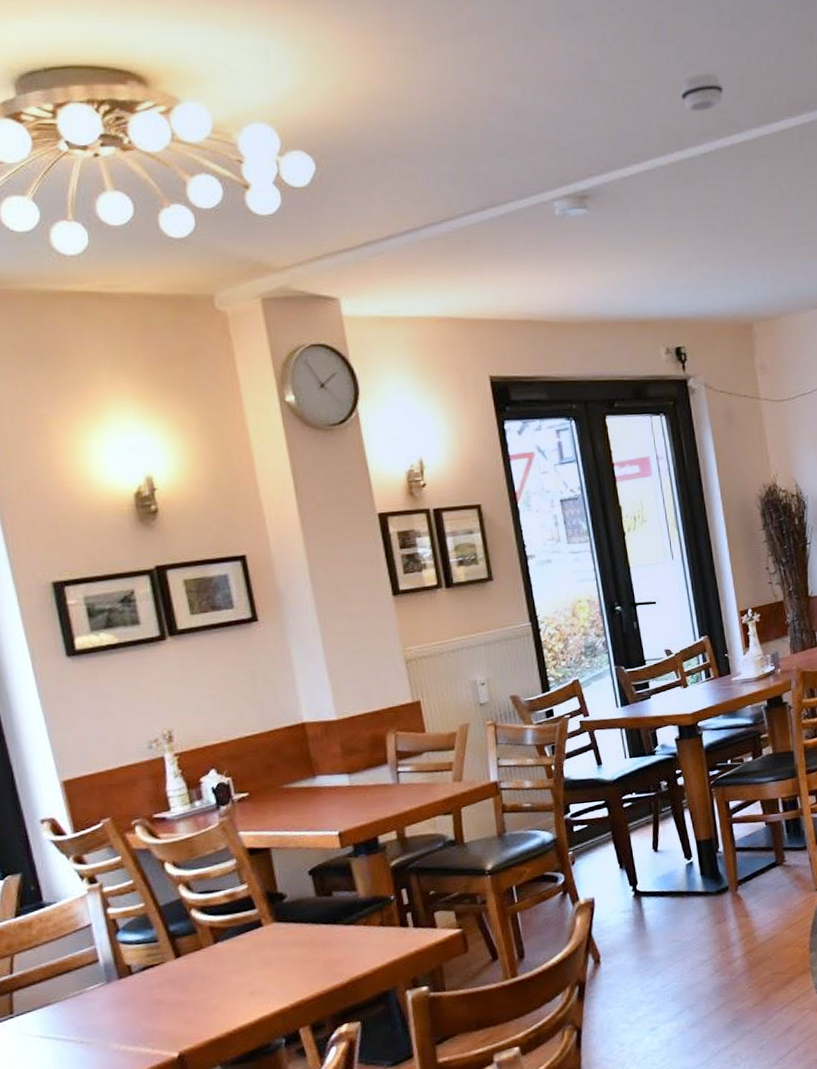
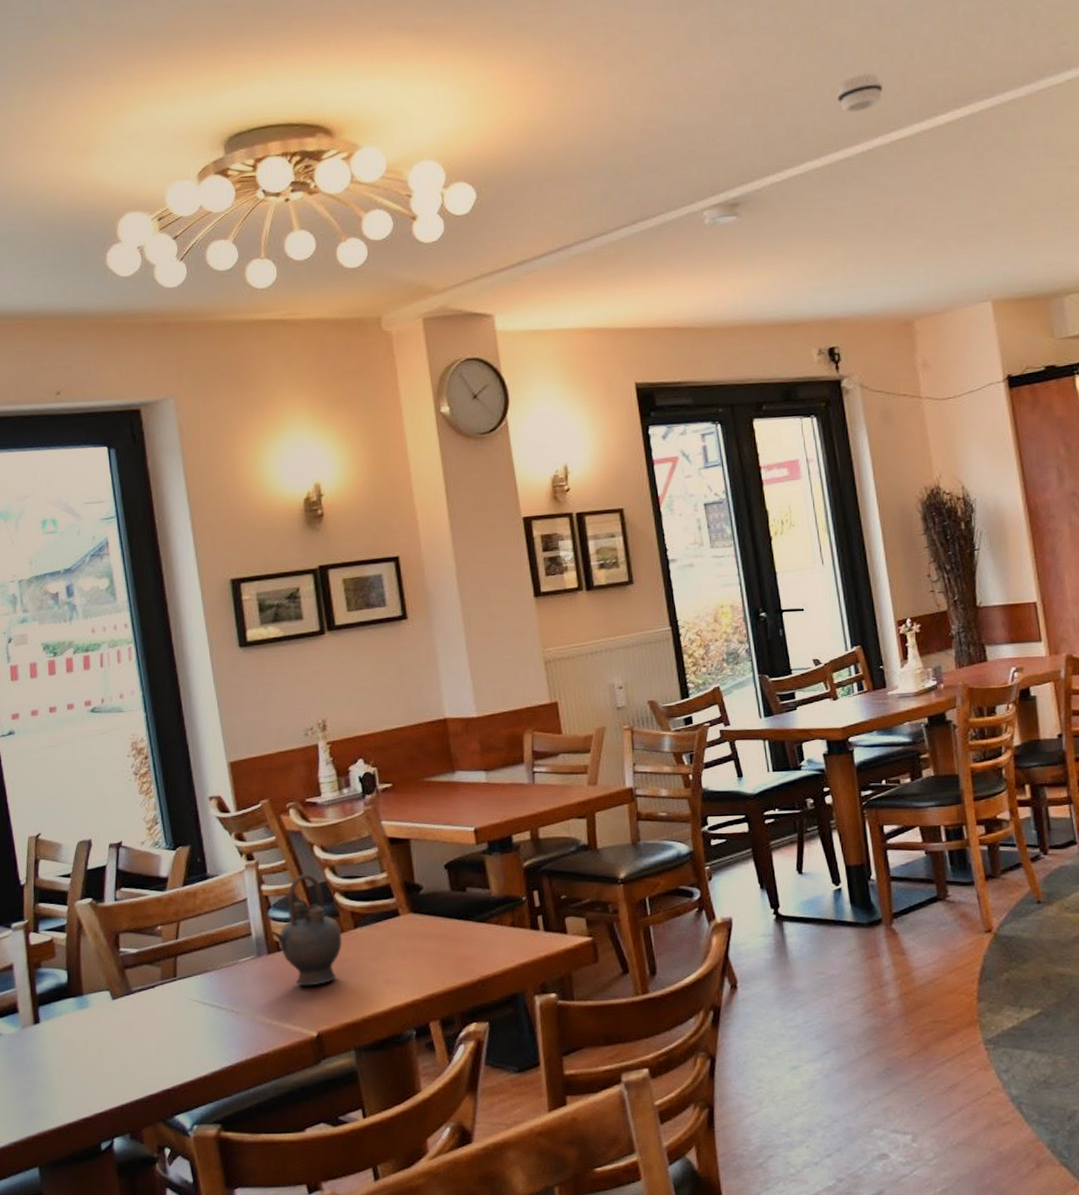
teapot: none [120,892,202,1008] -> present [270,874,343,986]

